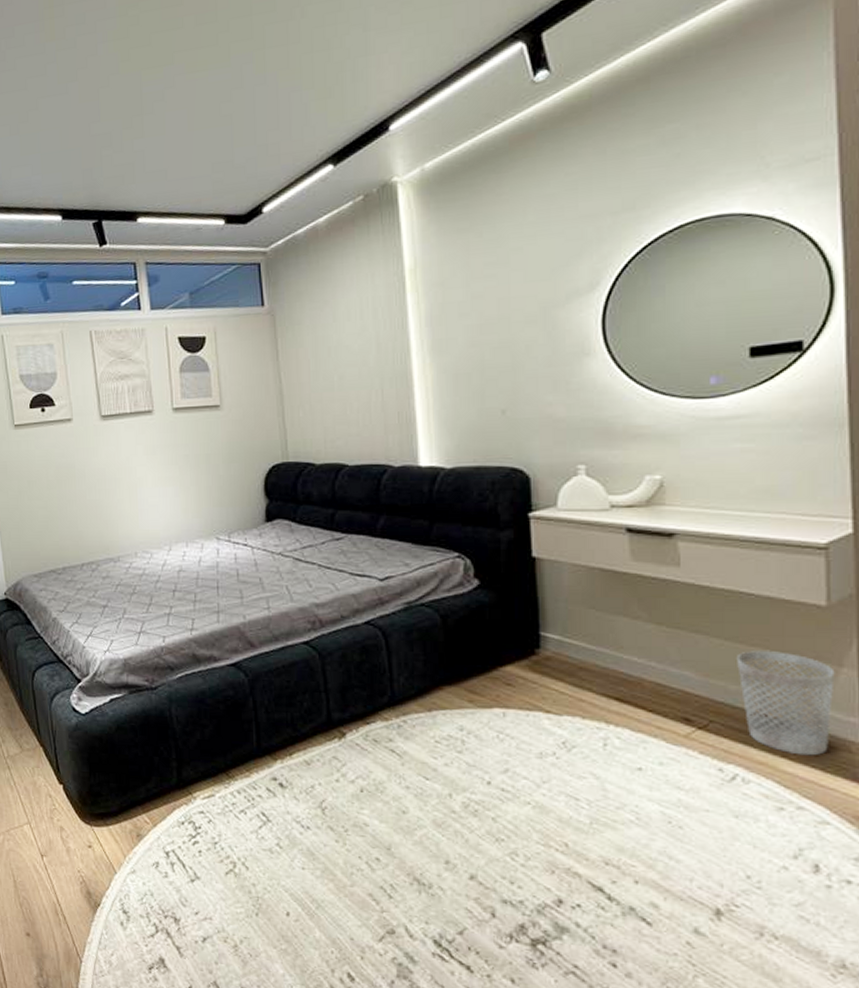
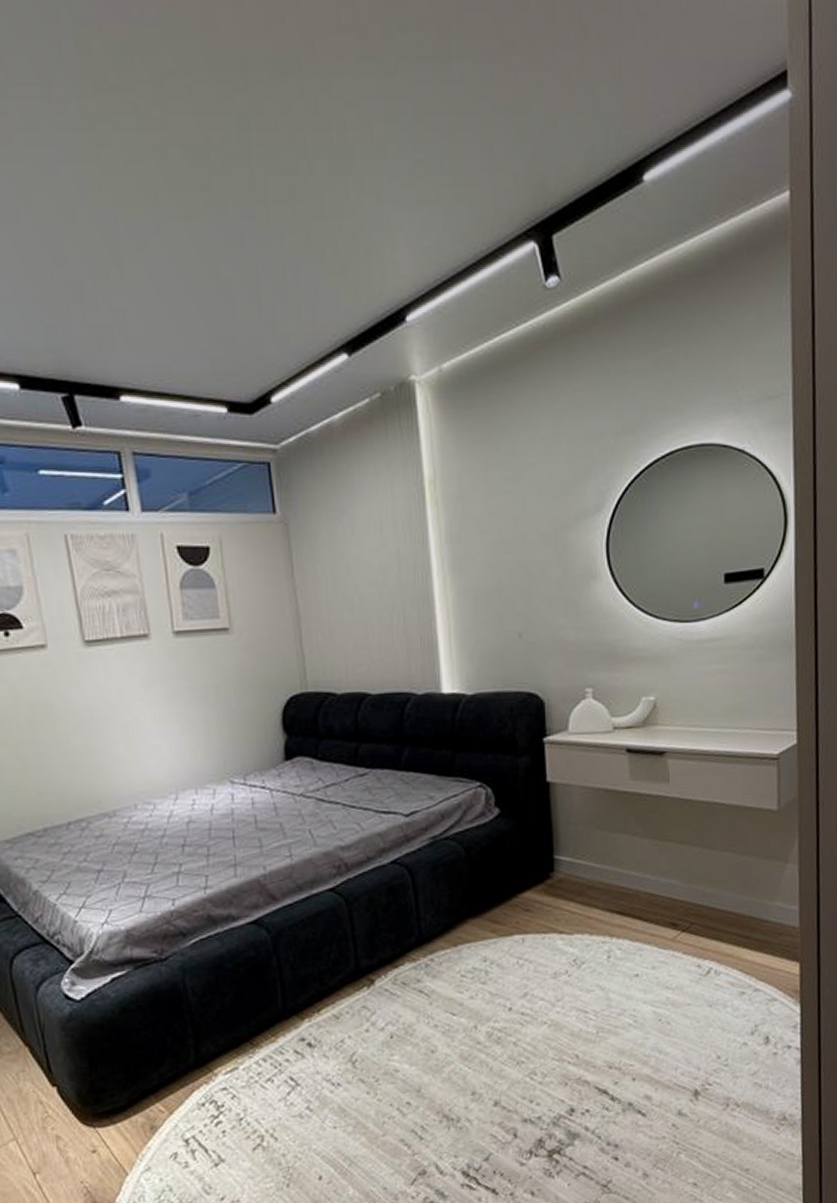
wastebasket: present [737,651,835,756] -> none [712,854,783,944]

